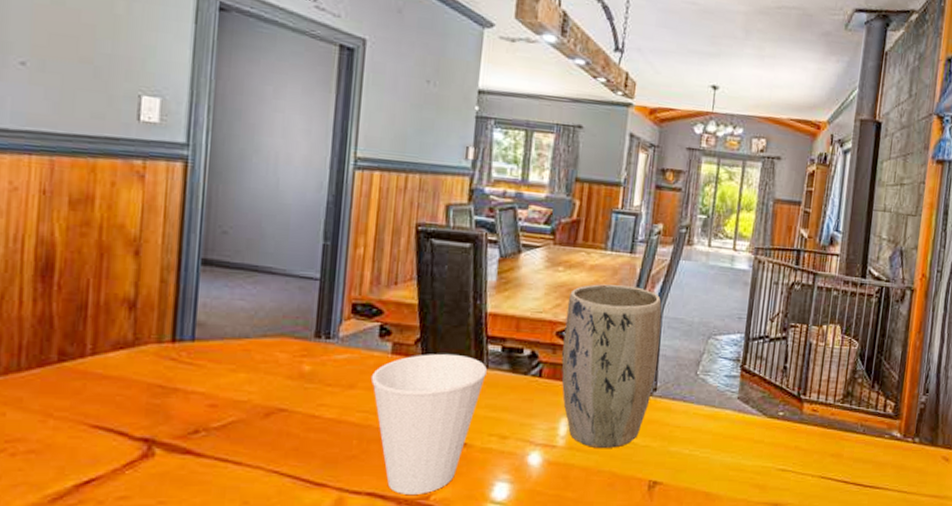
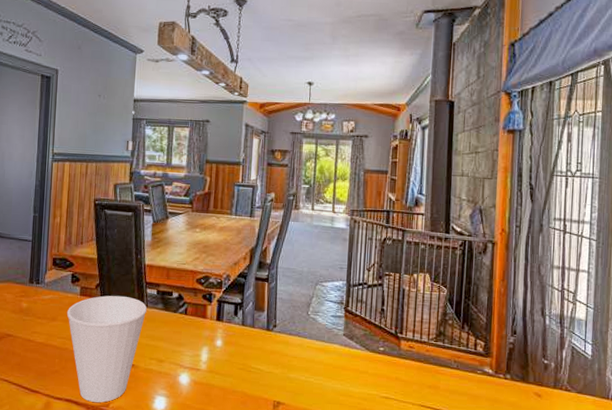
plant pot: present [561,284,662,449] -> none [201,241,277,373]

